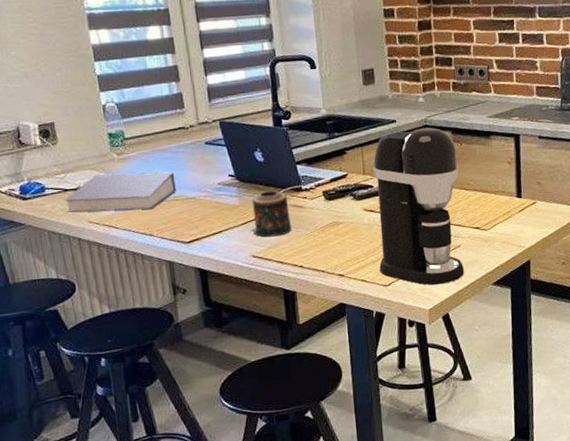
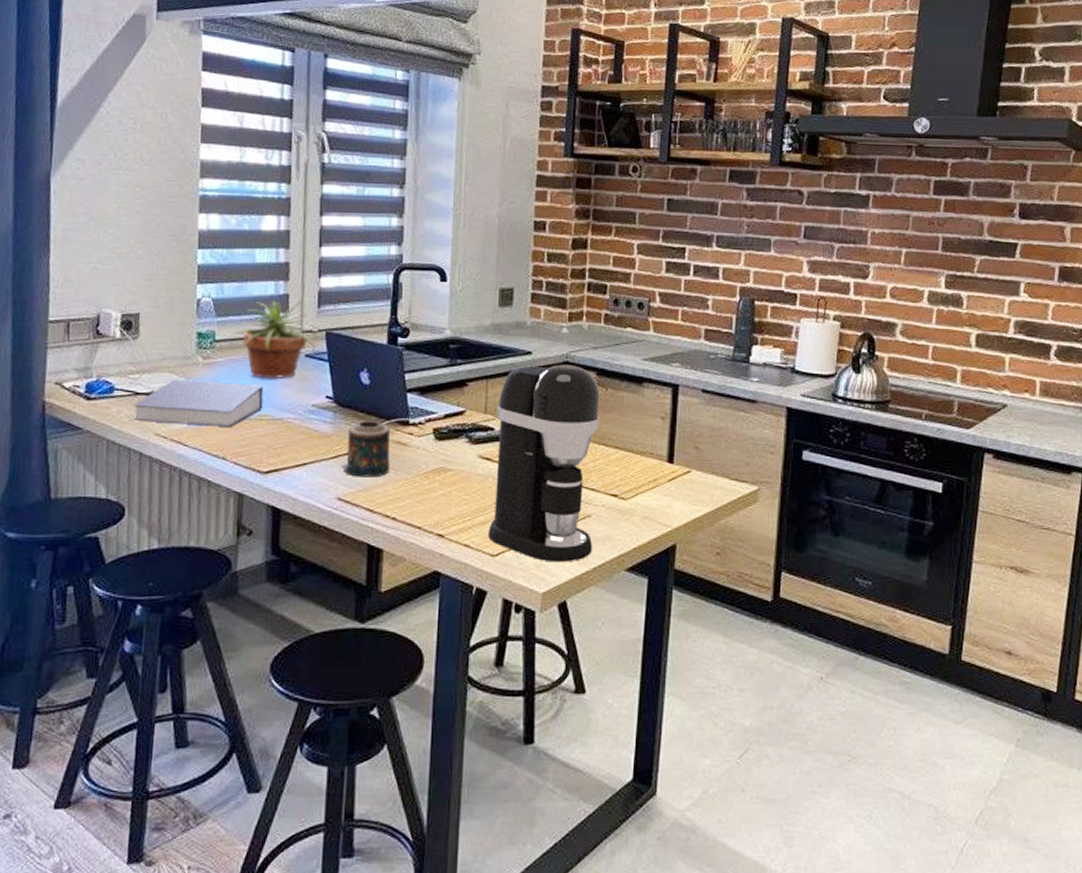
potted plant: none [138,97,215,167] -> present [231,300,322,380]

